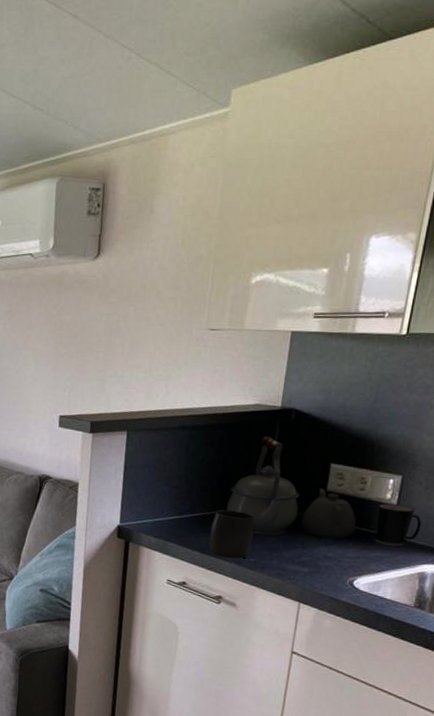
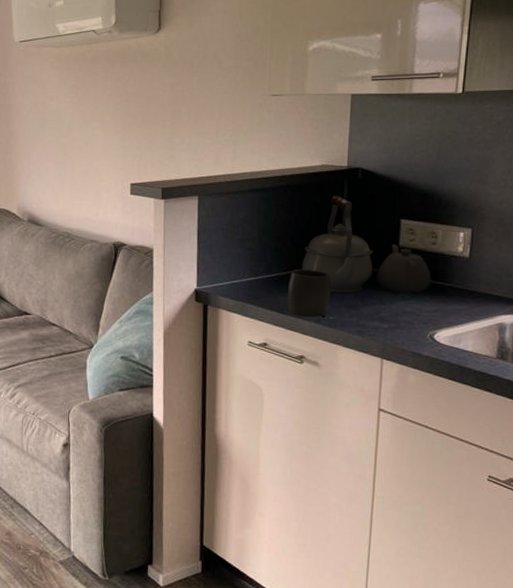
mug: present [375,504,422,547] -> none [451,257,496,298]

